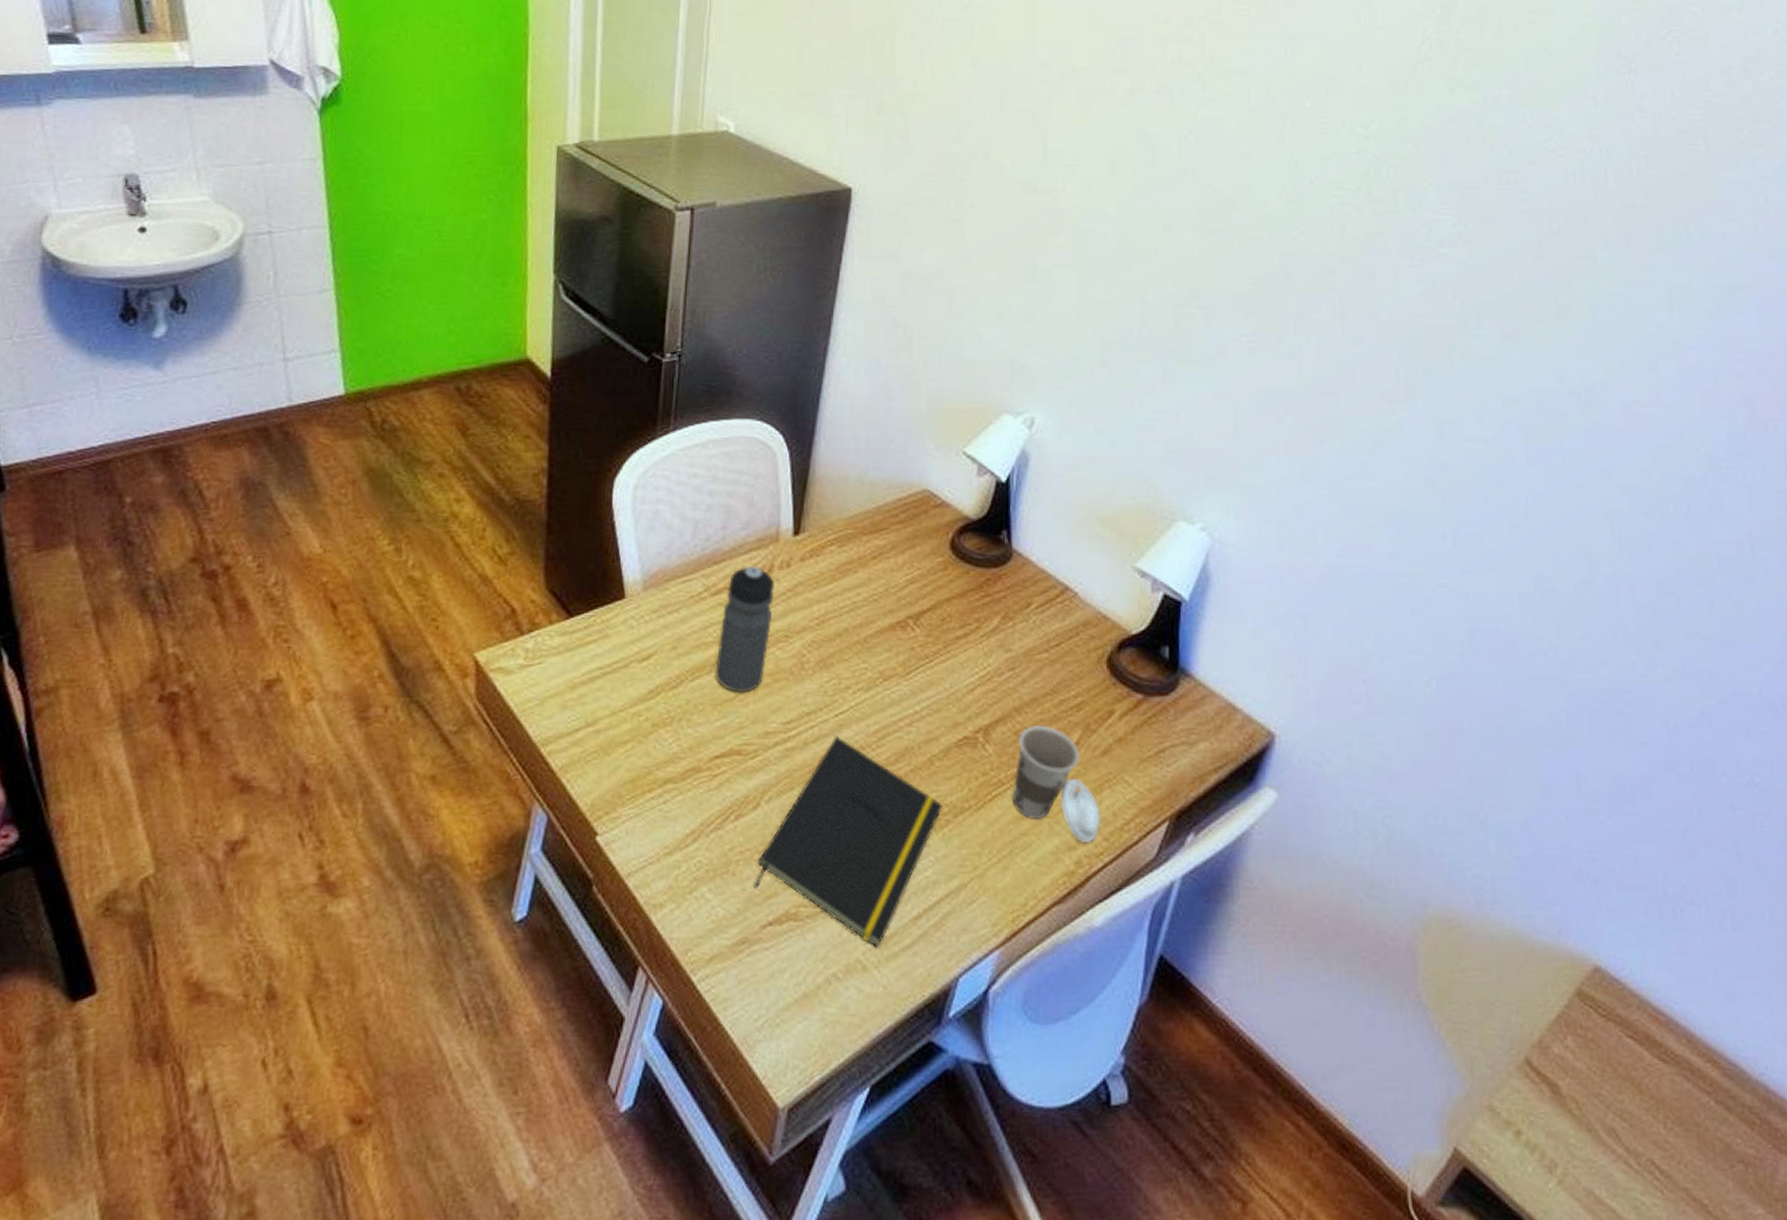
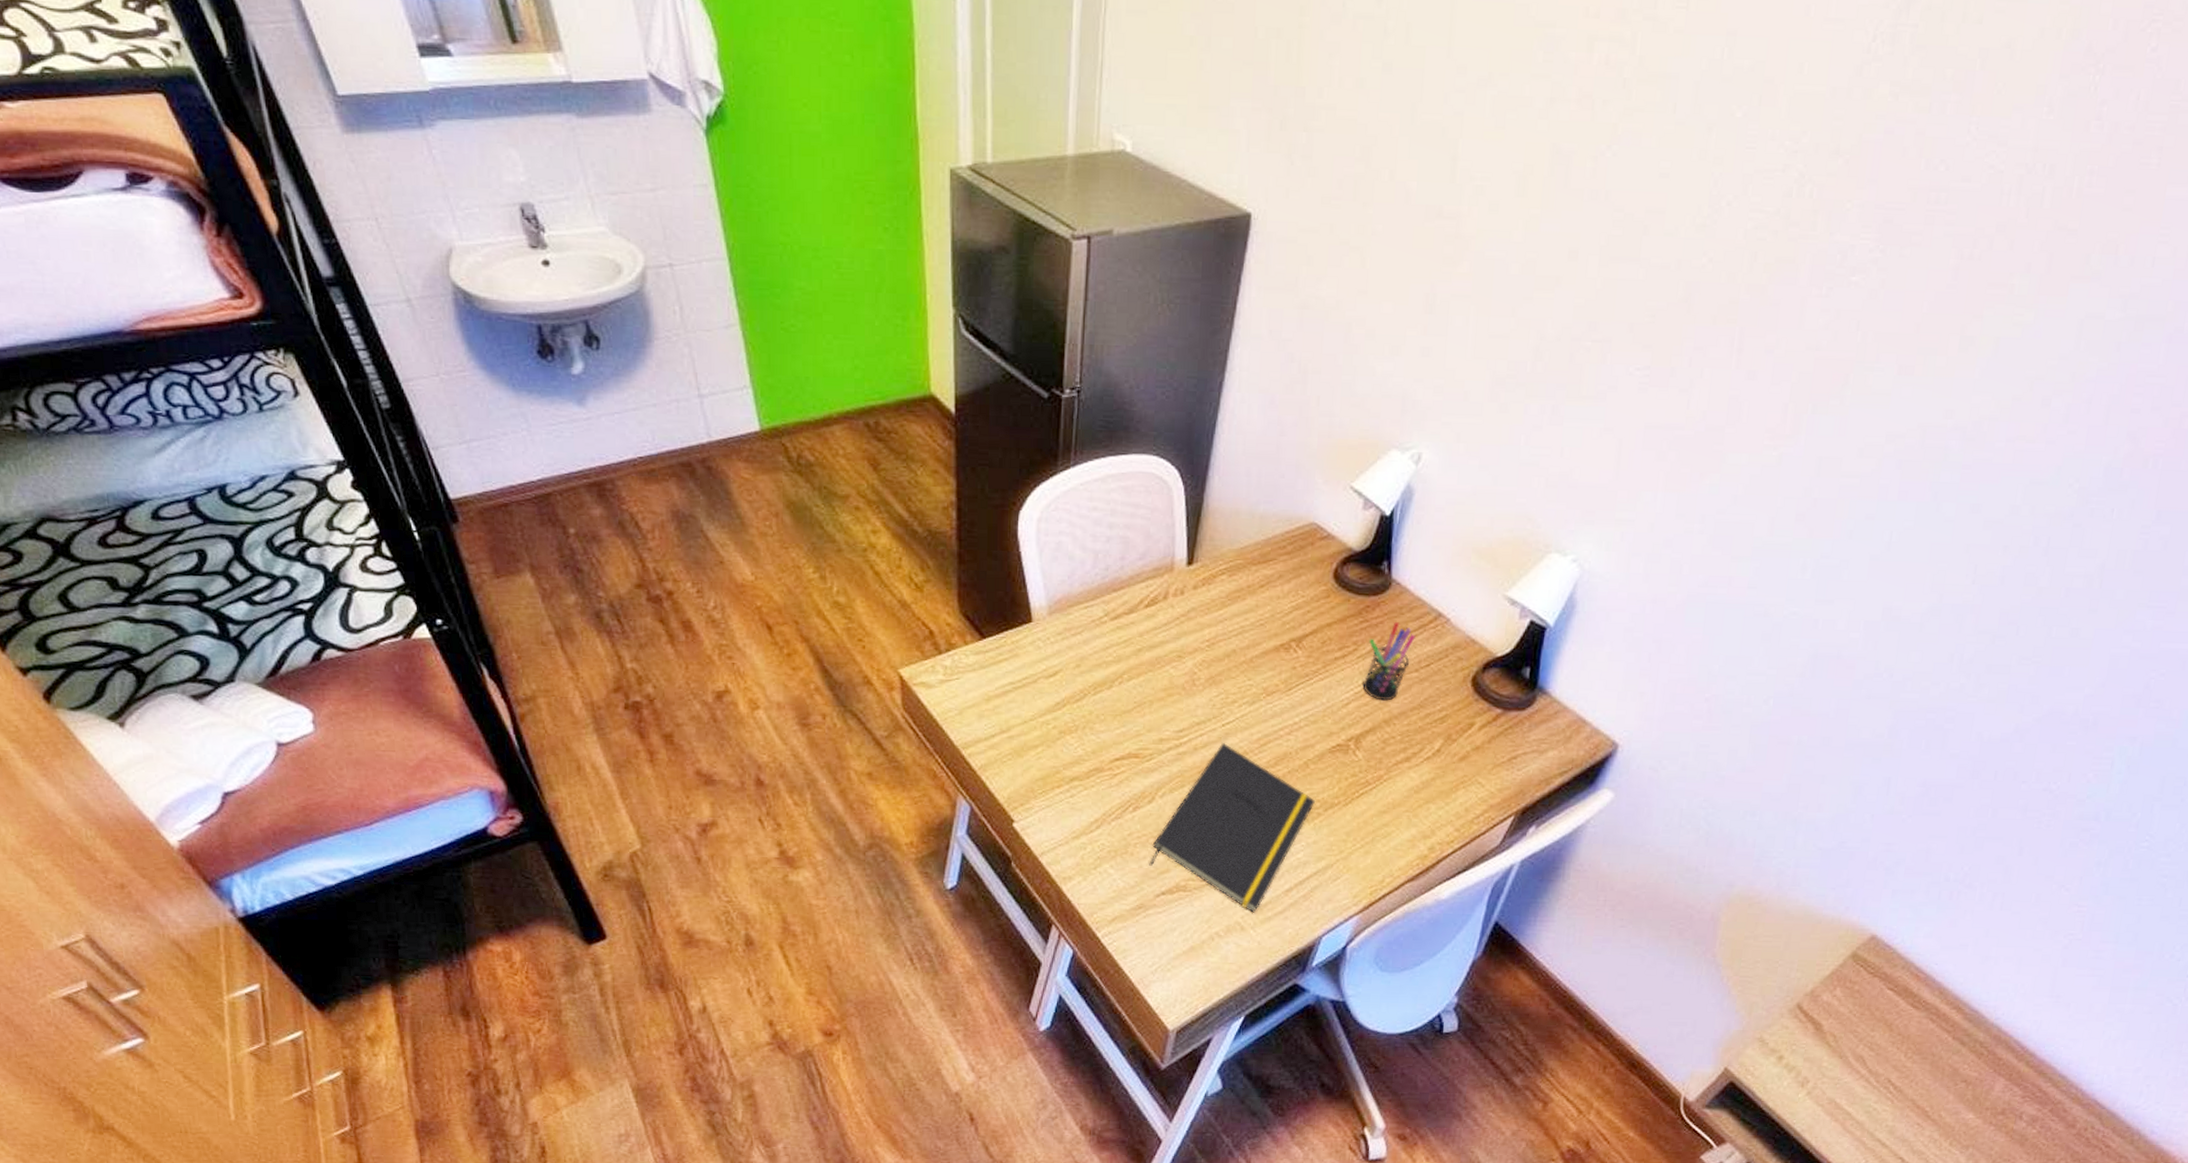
water bottle: present [715,565,774,693] -> none [1115,593,1169,705]
pen holder: none [988,595,1042,686] -> present [1362,621,1416,701]
cup: present [1012,724,1101,843] -> none [1377,734,1455,833]

